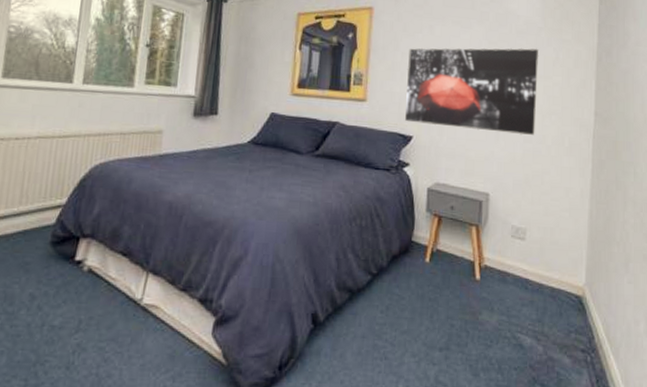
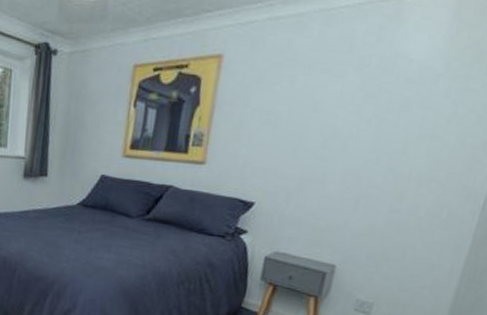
wall art: present [405,48,539,135] -> none [248,100,431,205]

